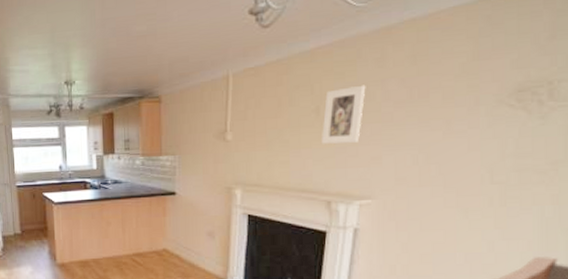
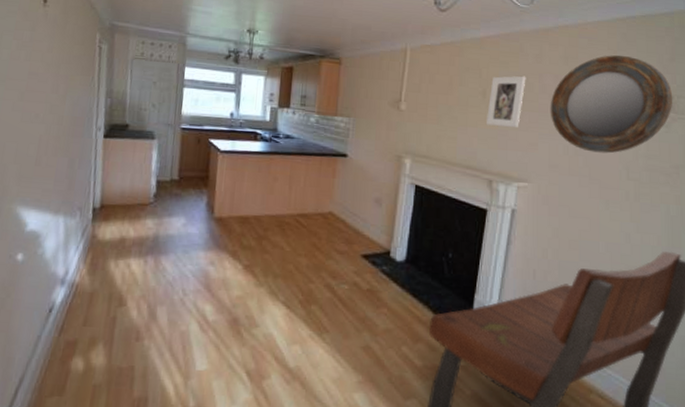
home mirror: none [395,42,552,159] -> present [550,55,673,154]

